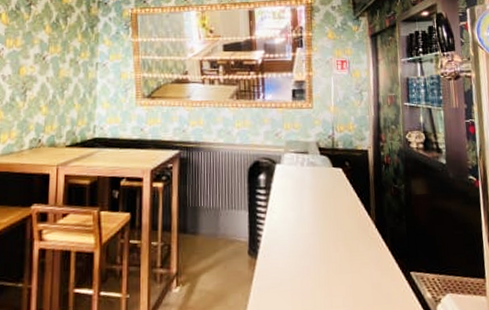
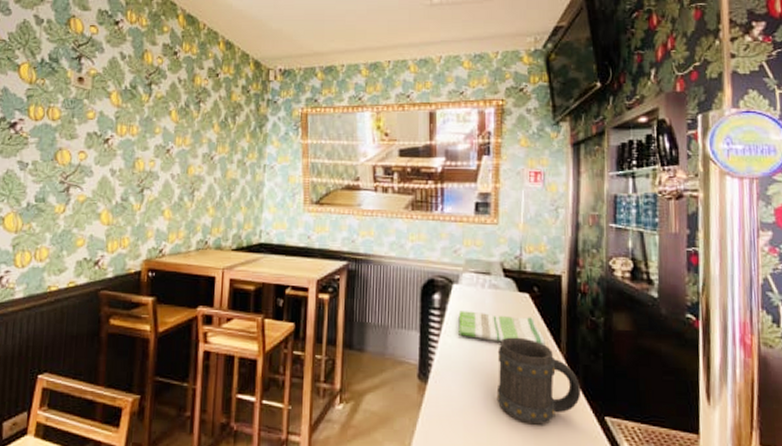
dish towel: none [282,188,358,214] -> present [458,311,545,345]
beer mug: none [317,208,390,287] -> present [496,337,582,425]

